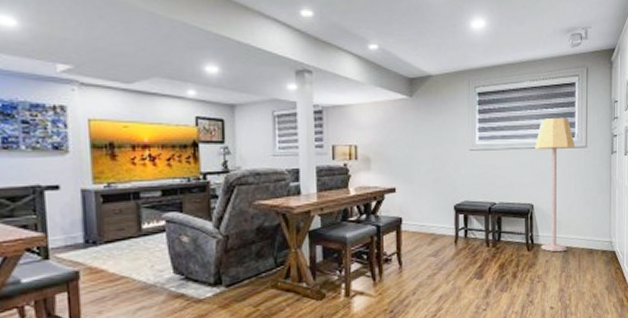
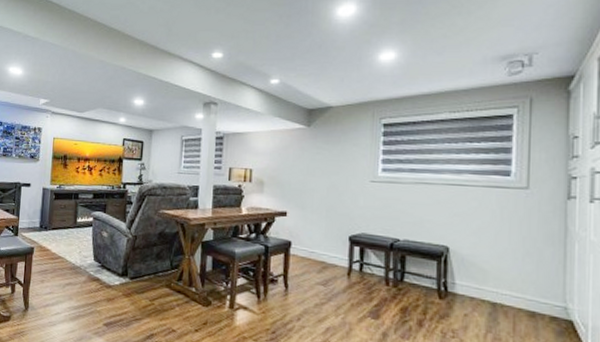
lamp: present [535,117,576,252] -> none [453,152,512,308]

